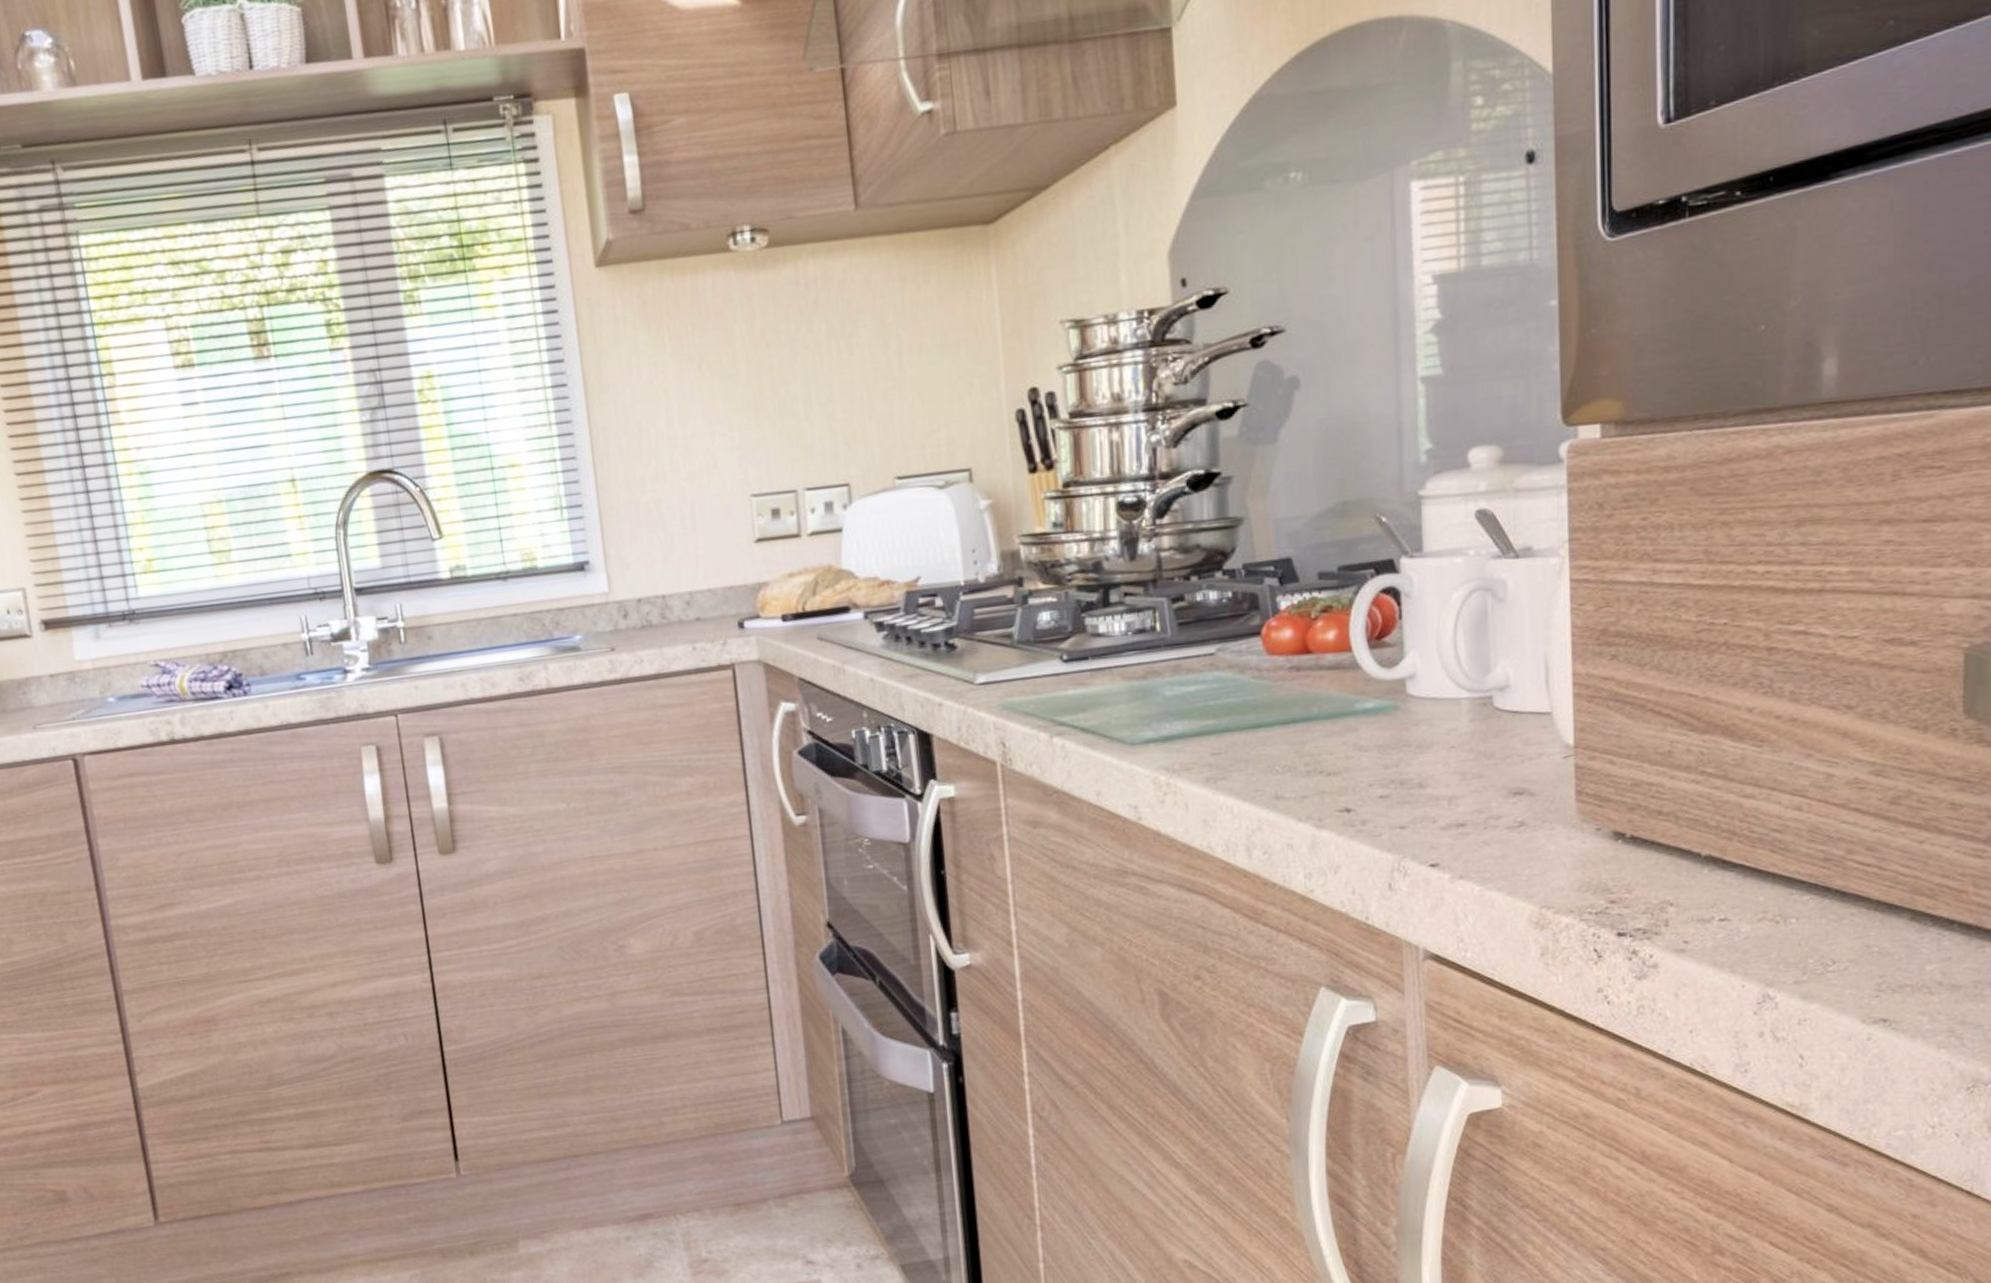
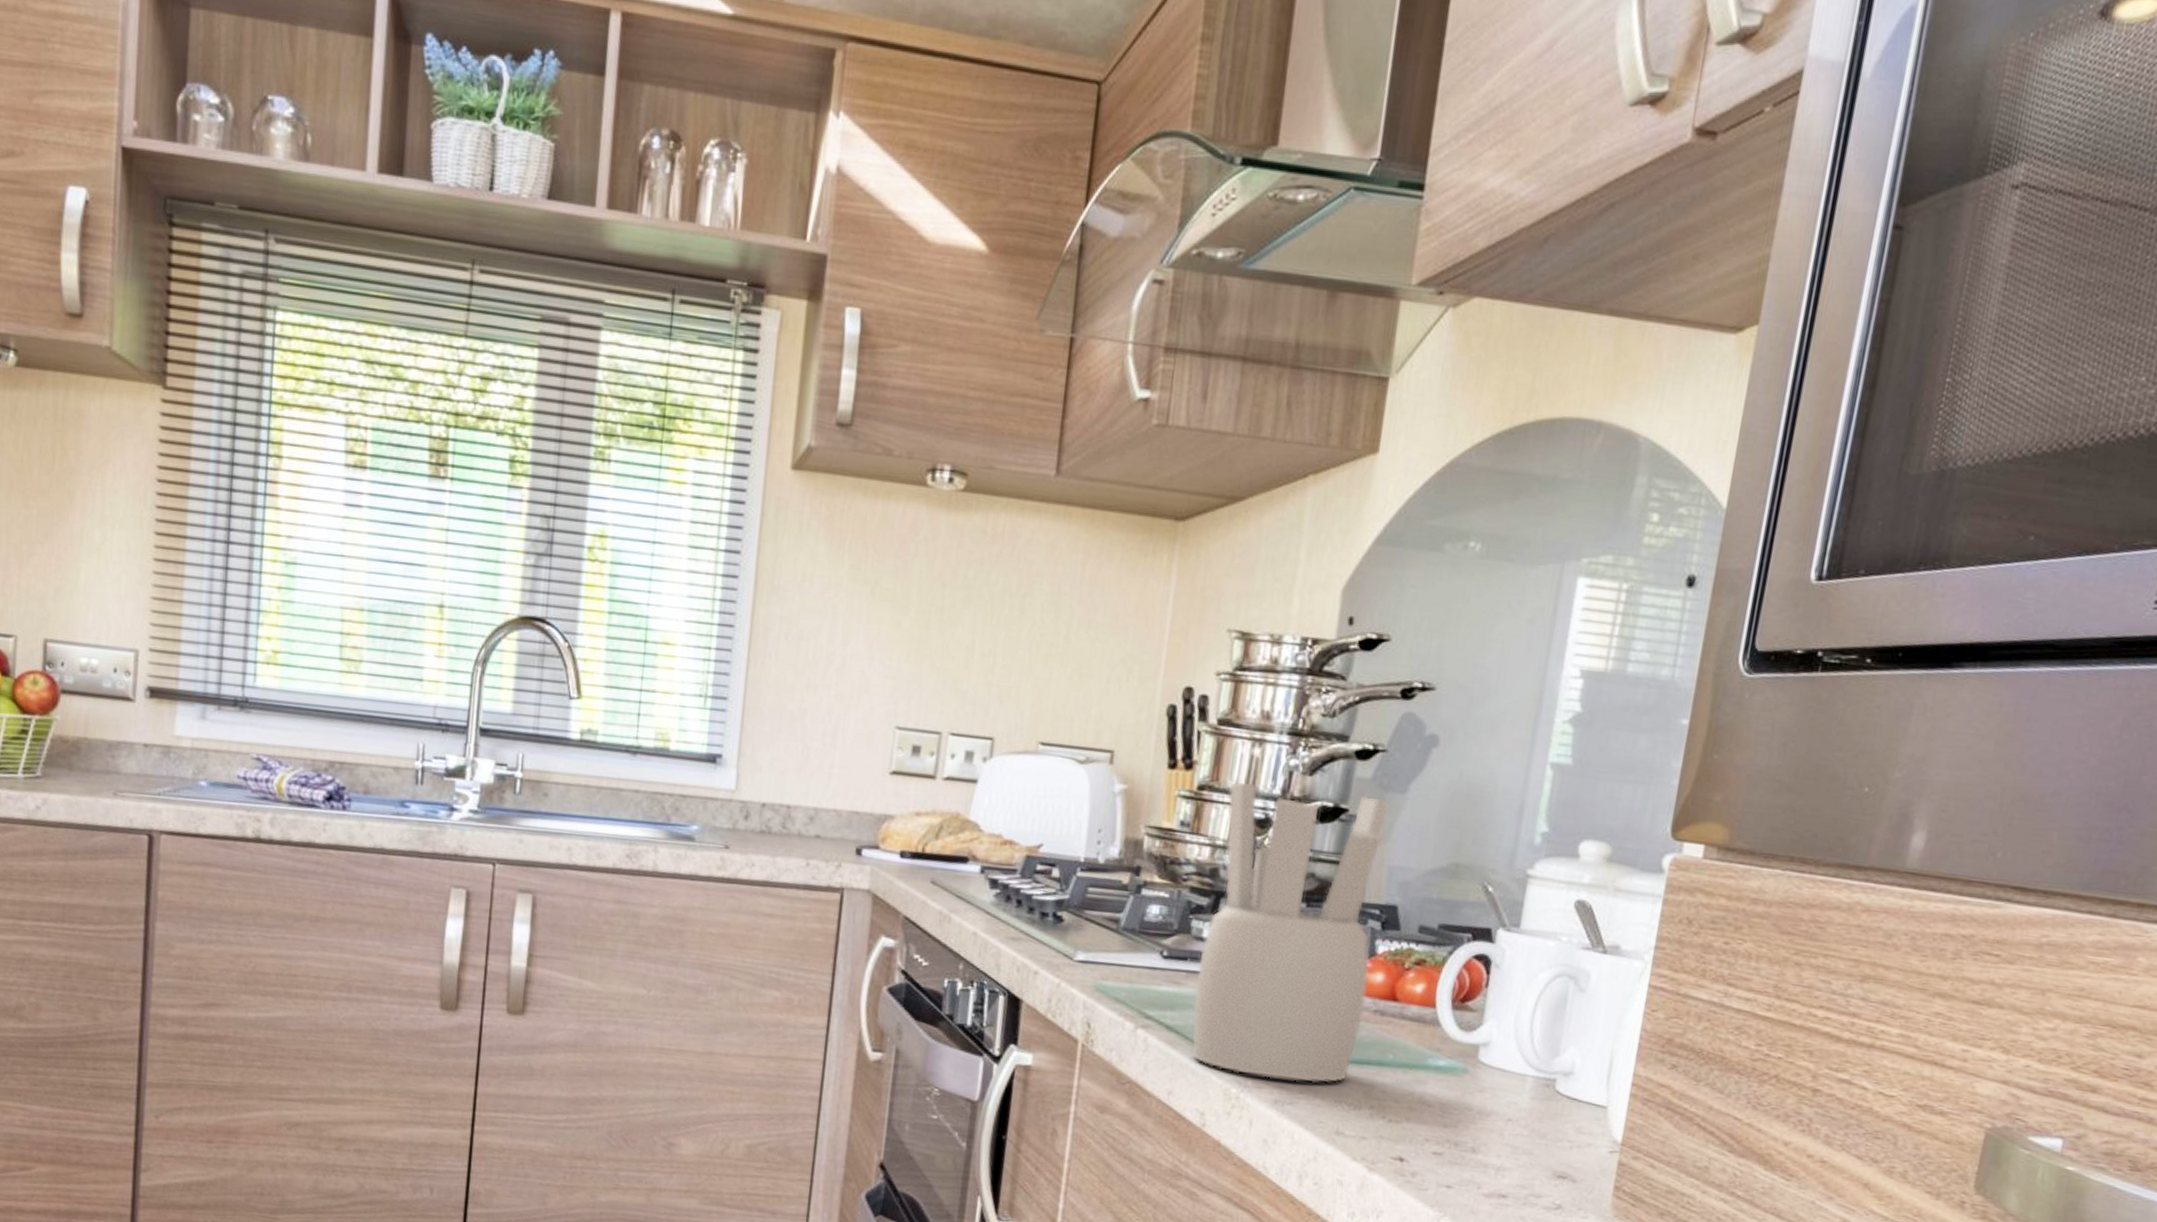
utensil holder: none [1095,453,1279,760] -> present [1191,781,1388,1083]

